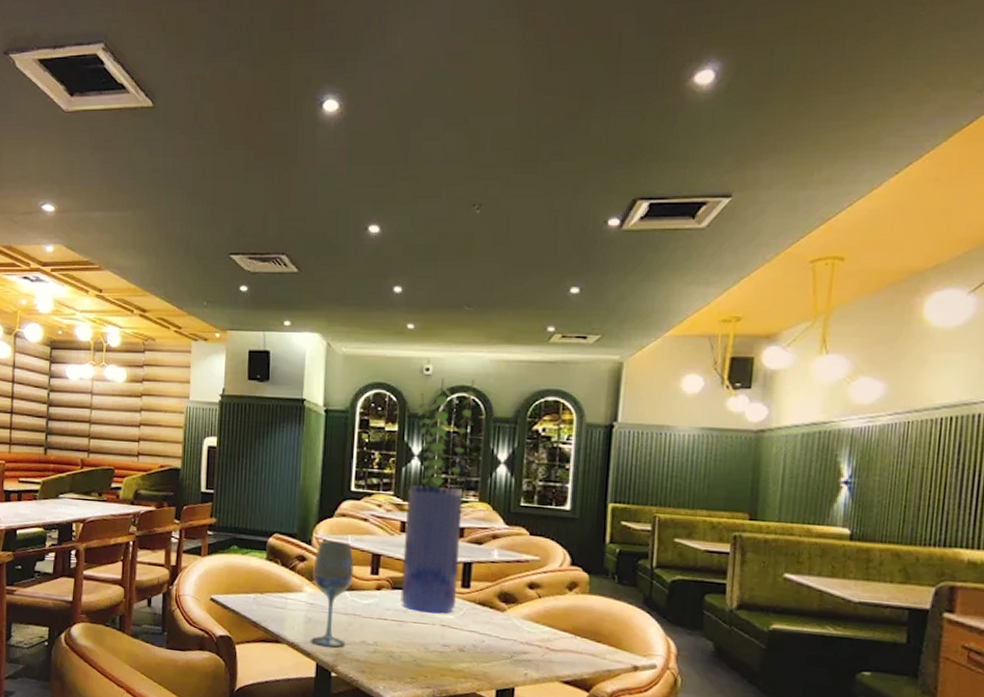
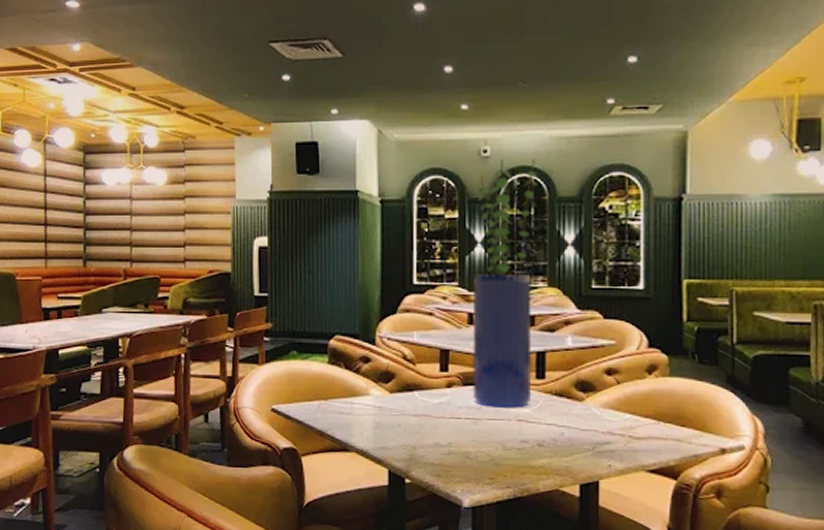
wineglass: present [311,540,354,648] -> none [379,337,421,453]

